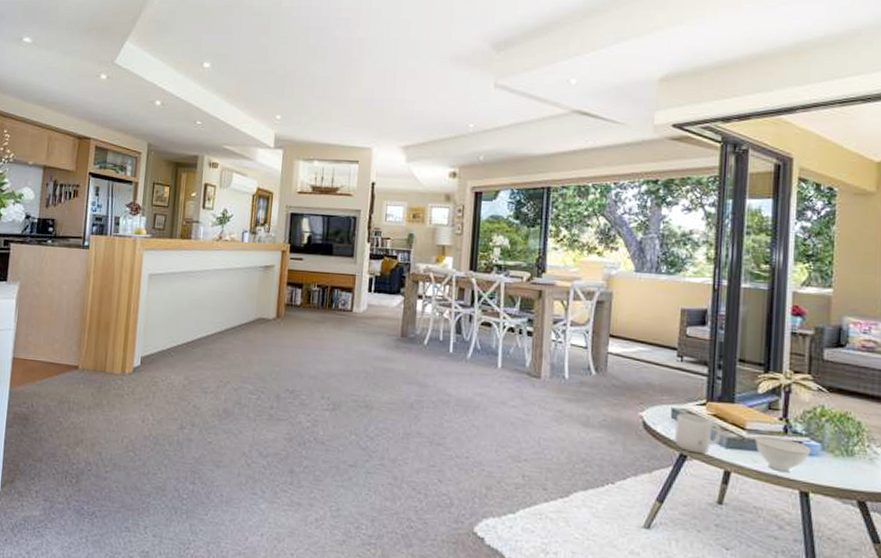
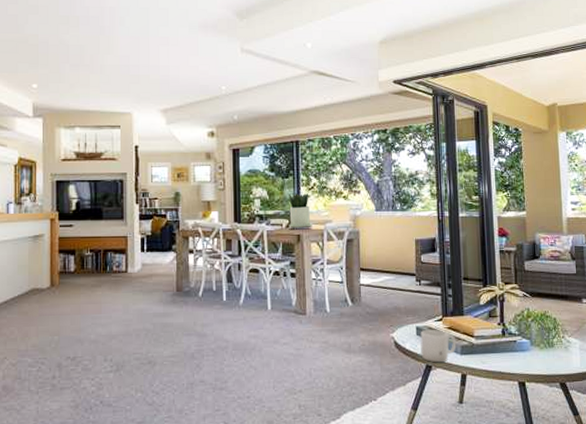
planter: none [530,243,558,284] -> present [288,192,312,229]
bowl: present [755,435,812,472] -> none [482,339,524,368]

